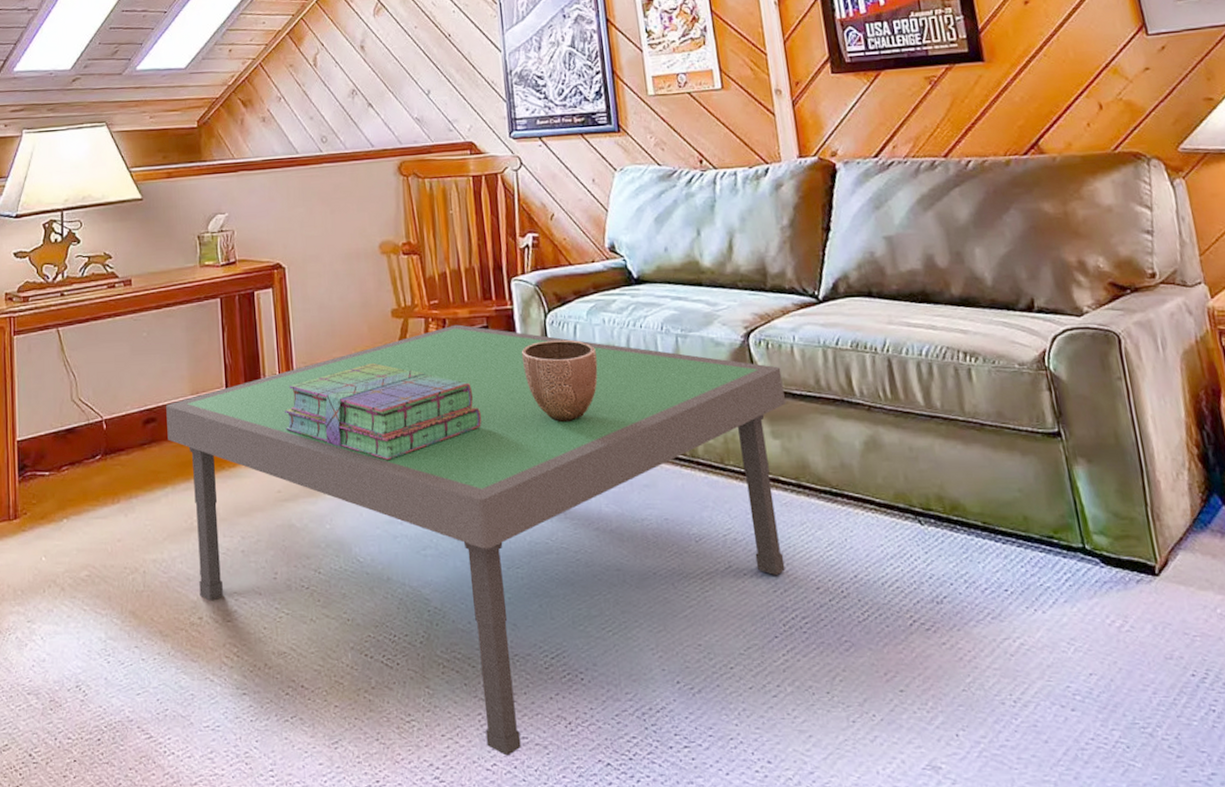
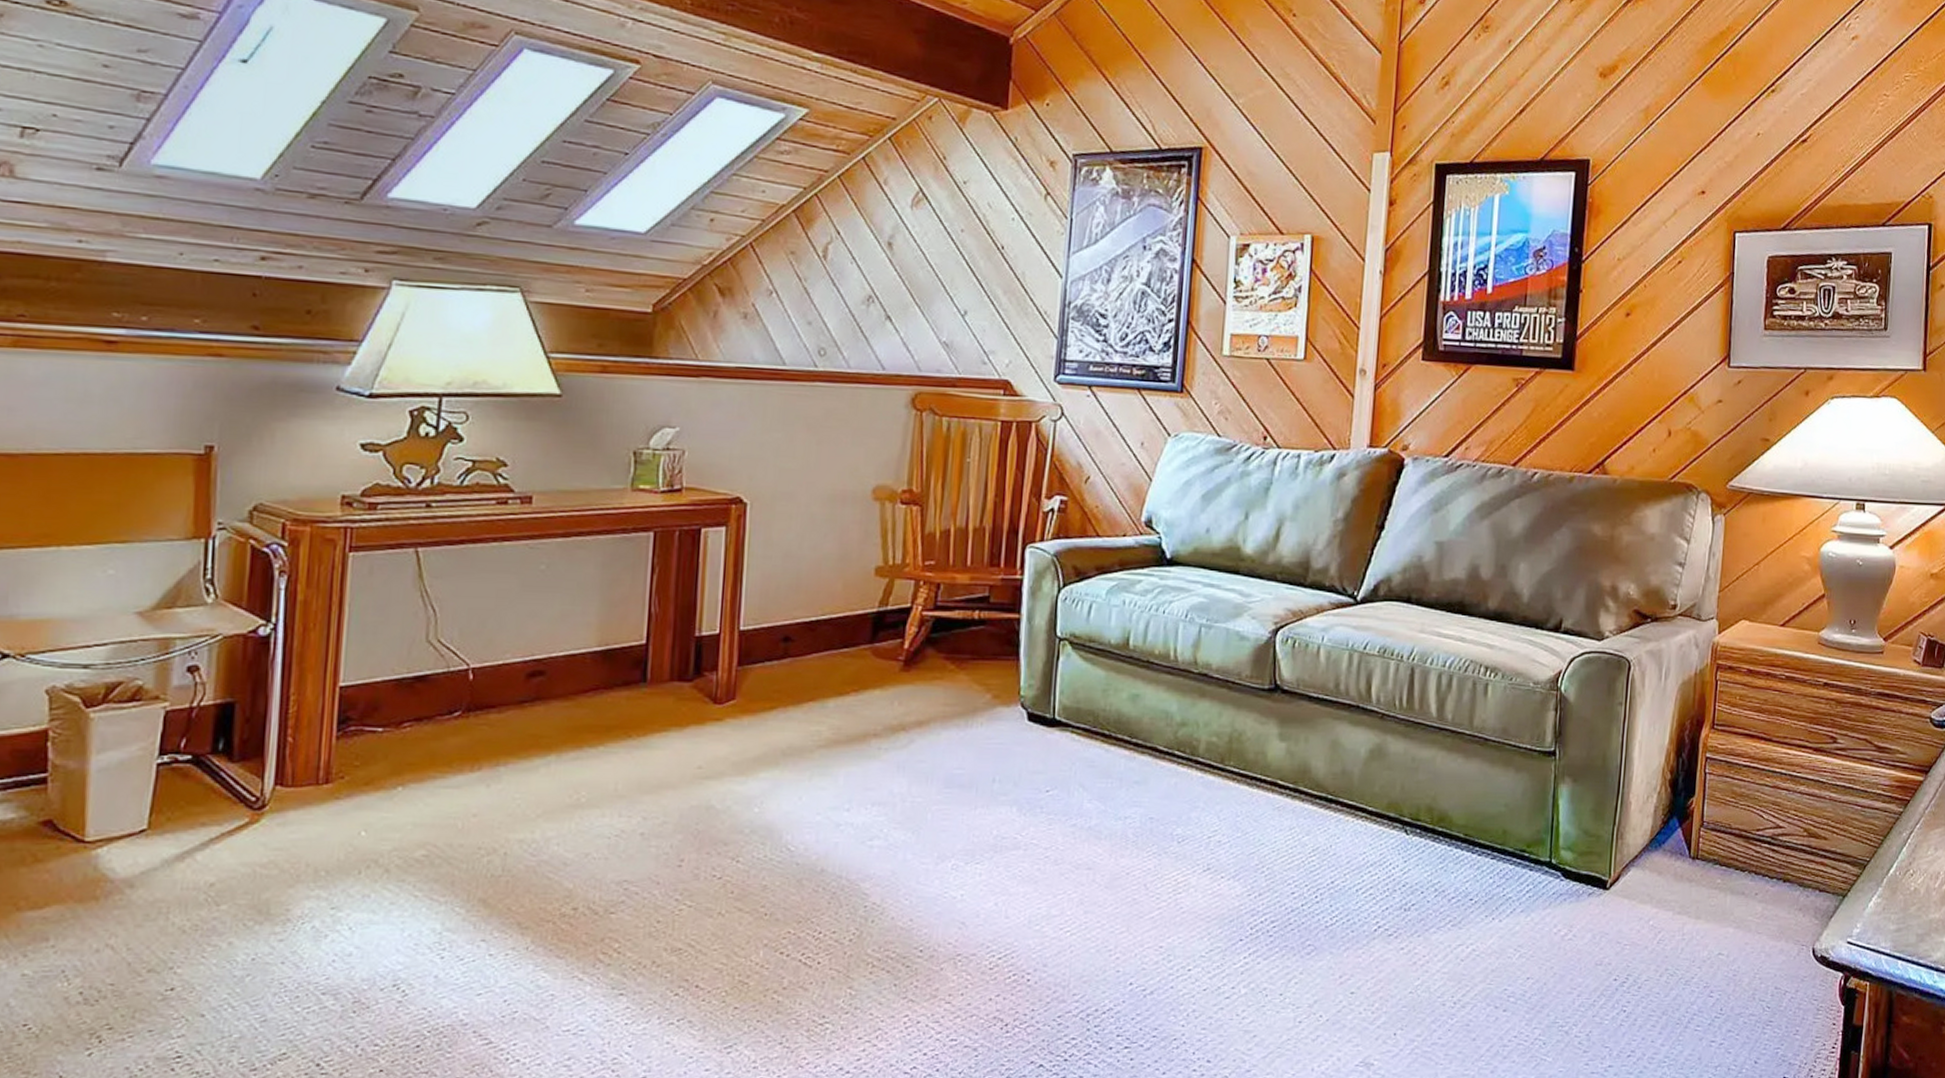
coffee table: present [166,324,786,756] -> none [558,591,1303,1059]
stack of books: present [285,363,482,461] -> none [719,627,965,740]
decorative bowl: present [521,339,598,423] -> none [1023,618,1109,710]

